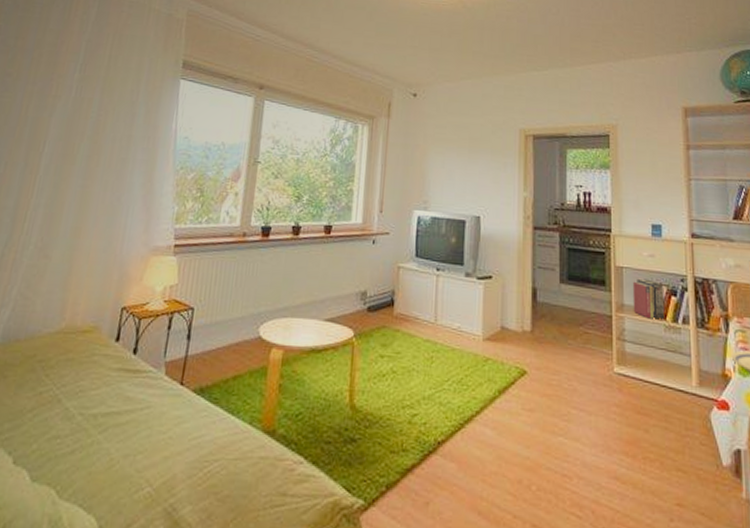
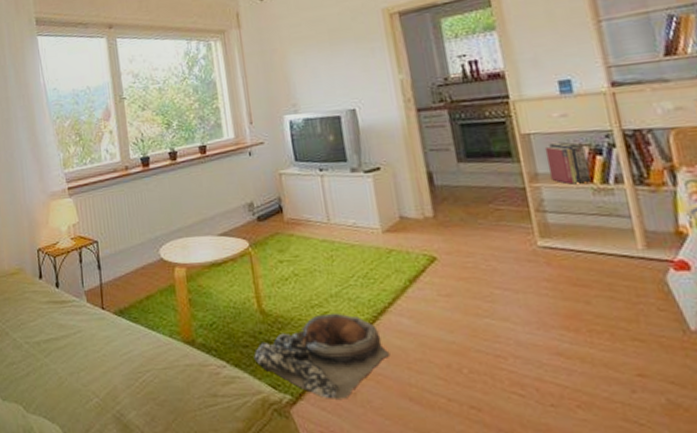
dog bed: none [334,415,469,509] -> present [254,313,390,399]

